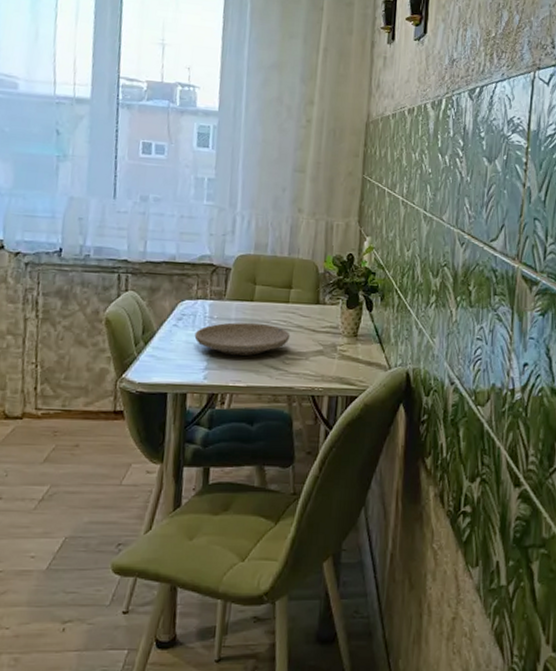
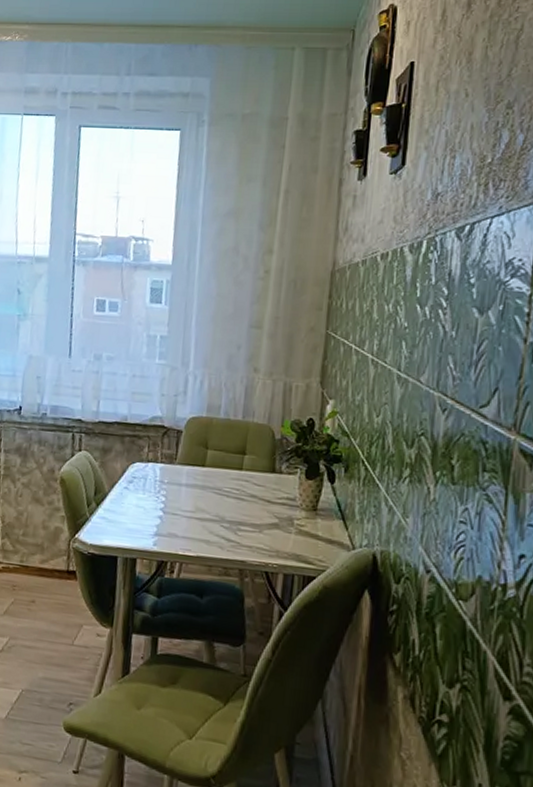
plate: present [194,322,291,356] -> none [144,488,244,524]

